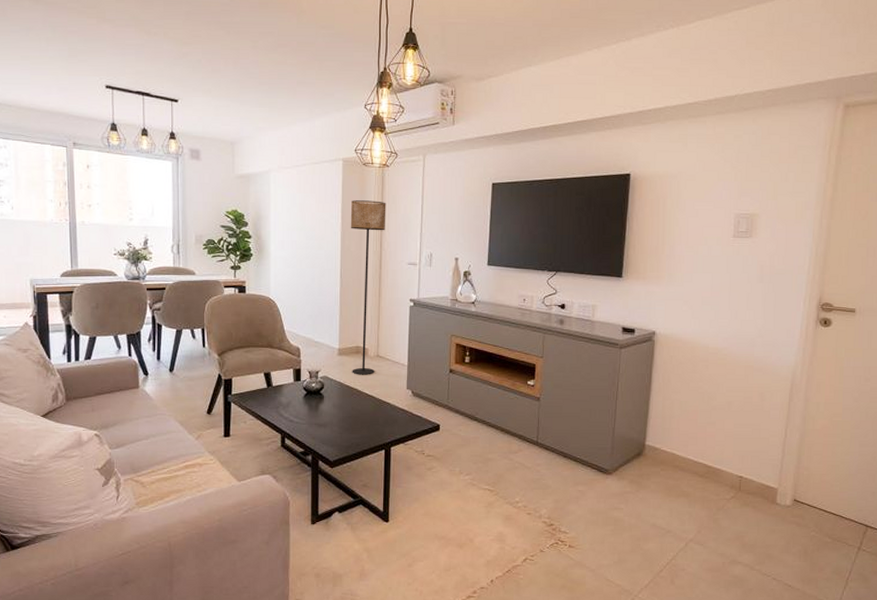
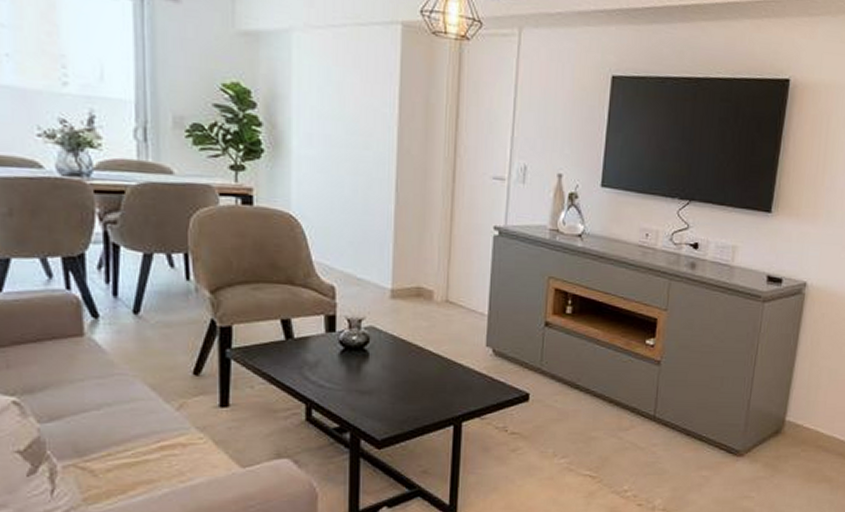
floor lamp: present [350,200,386,375] -> none [410,83,465,327]

